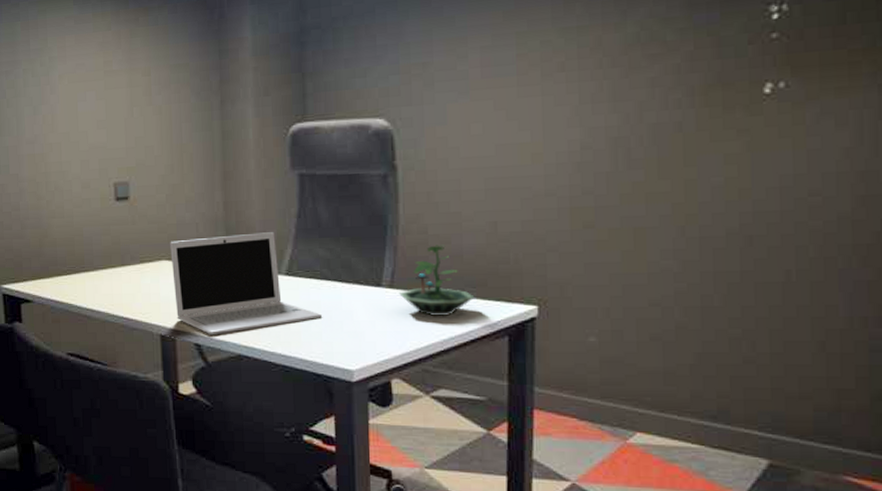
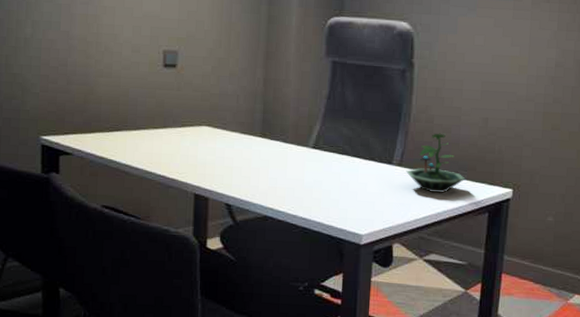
laptop: present [170,232,323,335] -> none [211,109,341,197]

